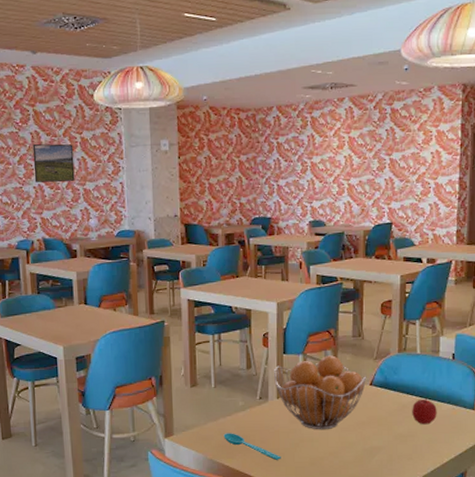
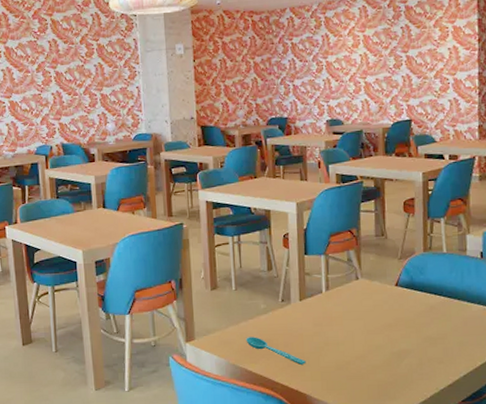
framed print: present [32,143,75,183] -> none [50,51,92,89]
fruit basket: present [274,355,367,430] -> none [296,255,392,333]
apple: present [412,397,437,425] -> none [440,298,467,327]

